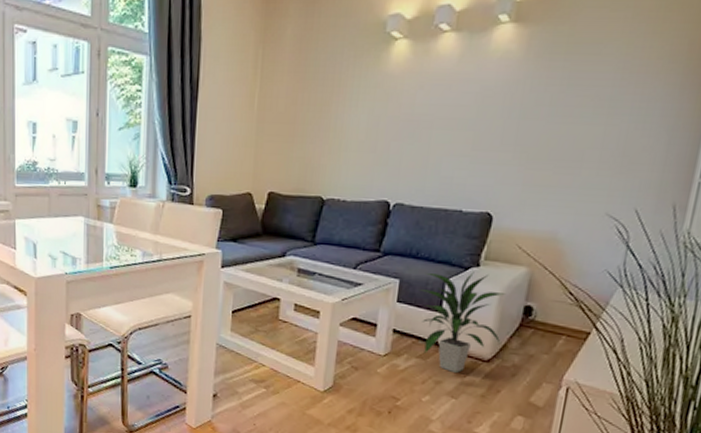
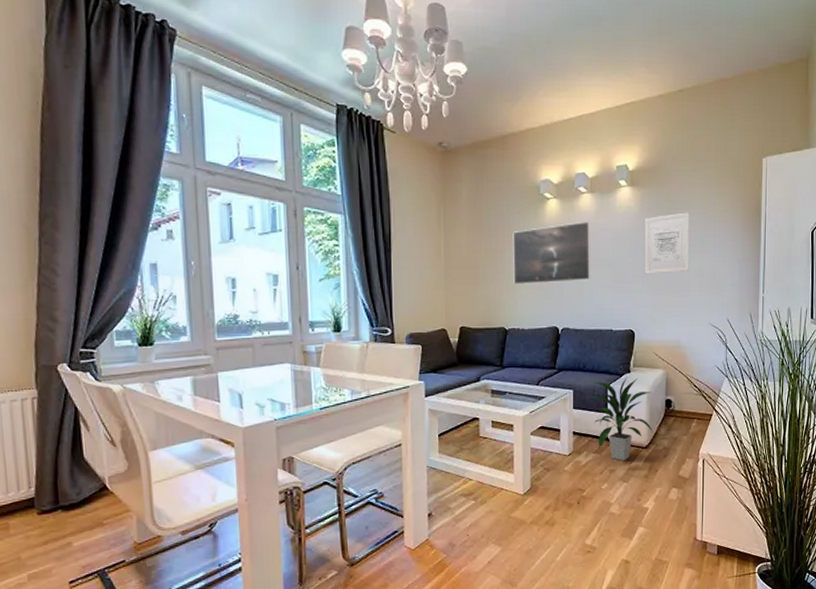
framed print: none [338,68,450,147] -> present [513,221,591,284]
wall art: none [518,59,599,142] -> present [644,212,690,274]

